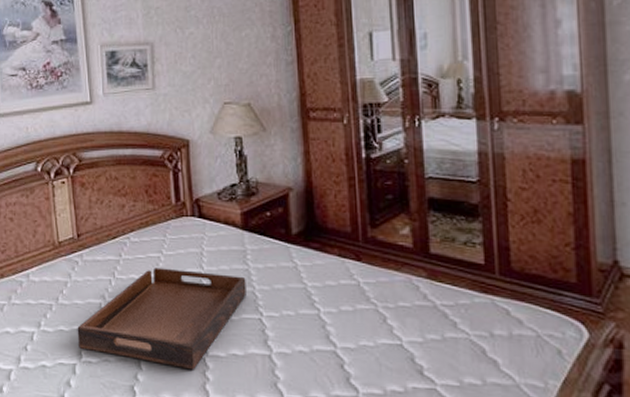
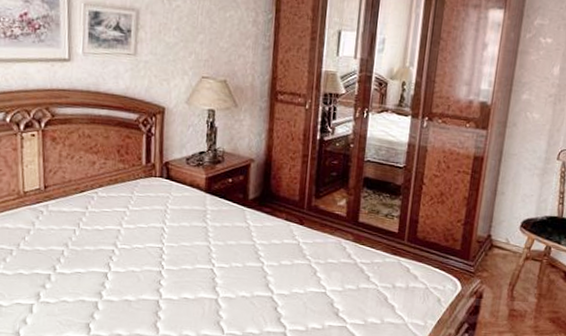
serving tray: present [77,267,246,370] -> none [37,221,203,311]

